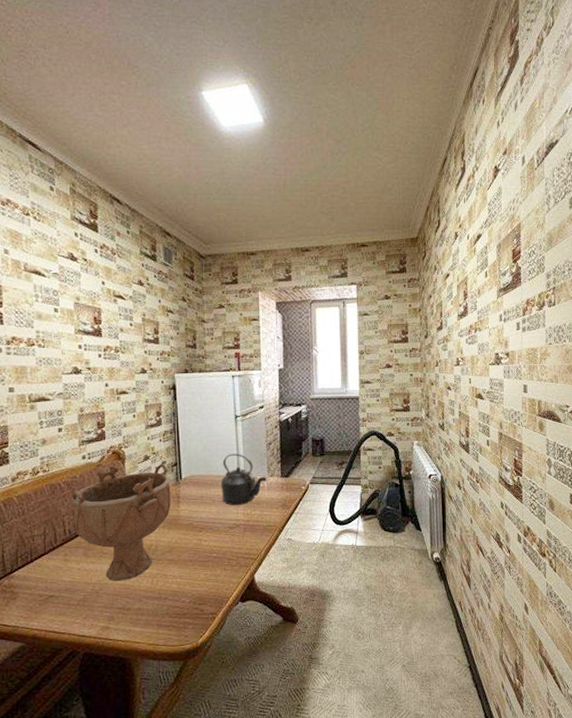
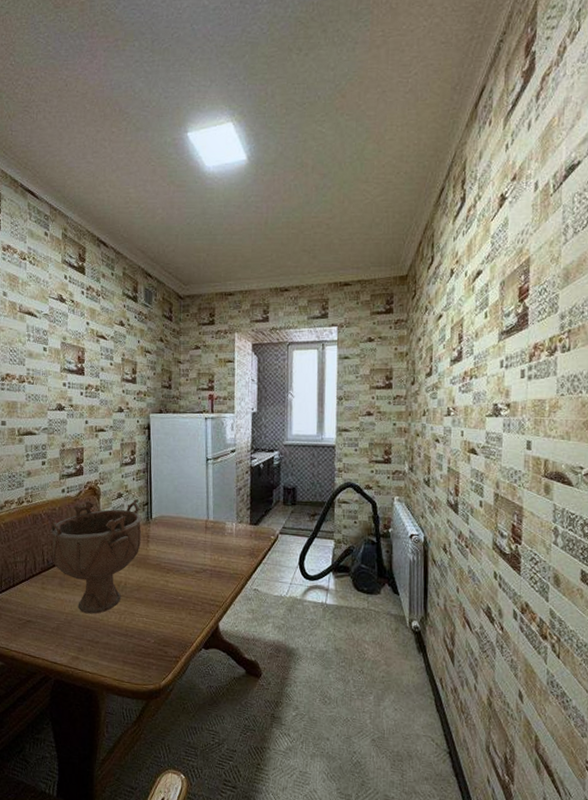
kettle: present [220,453,268,506] -> none [189,496,236,550]

